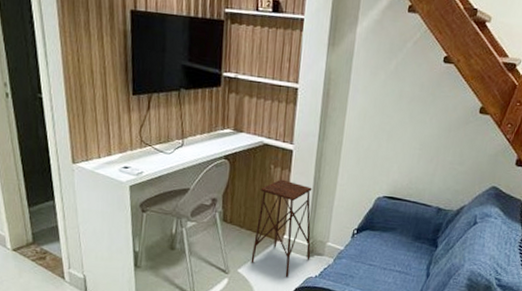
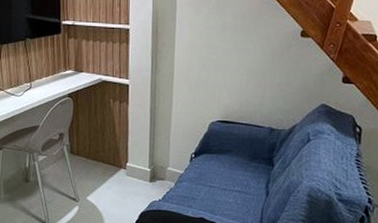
side table: present [251,179,312,278] -> none [98,111,153,203]

